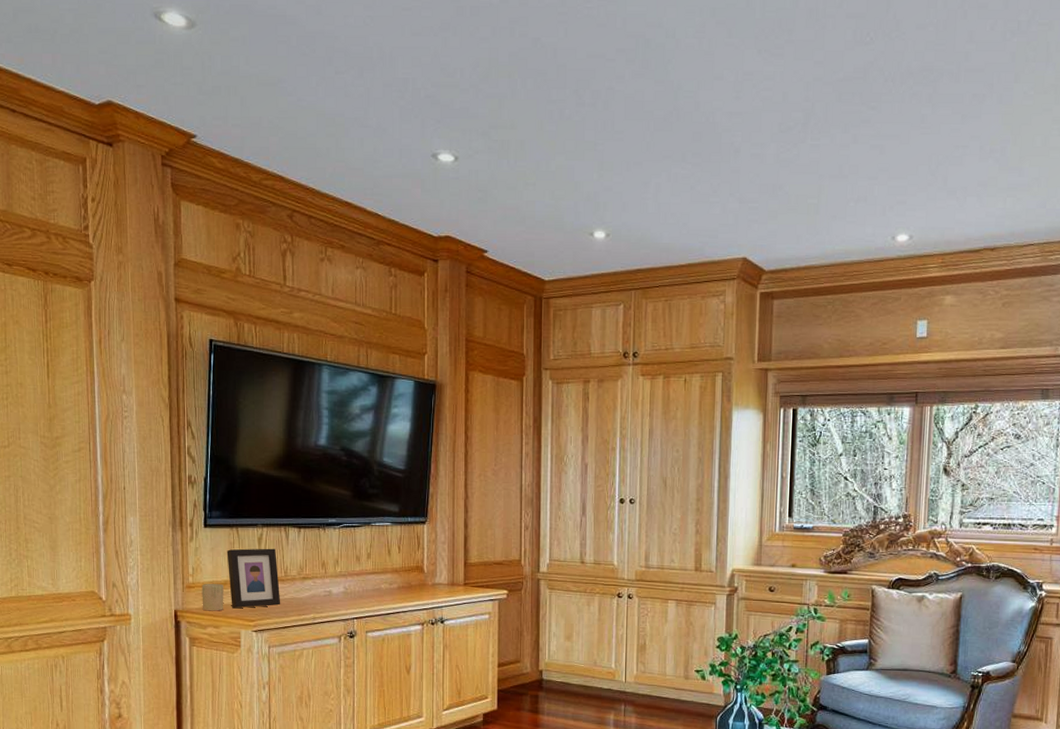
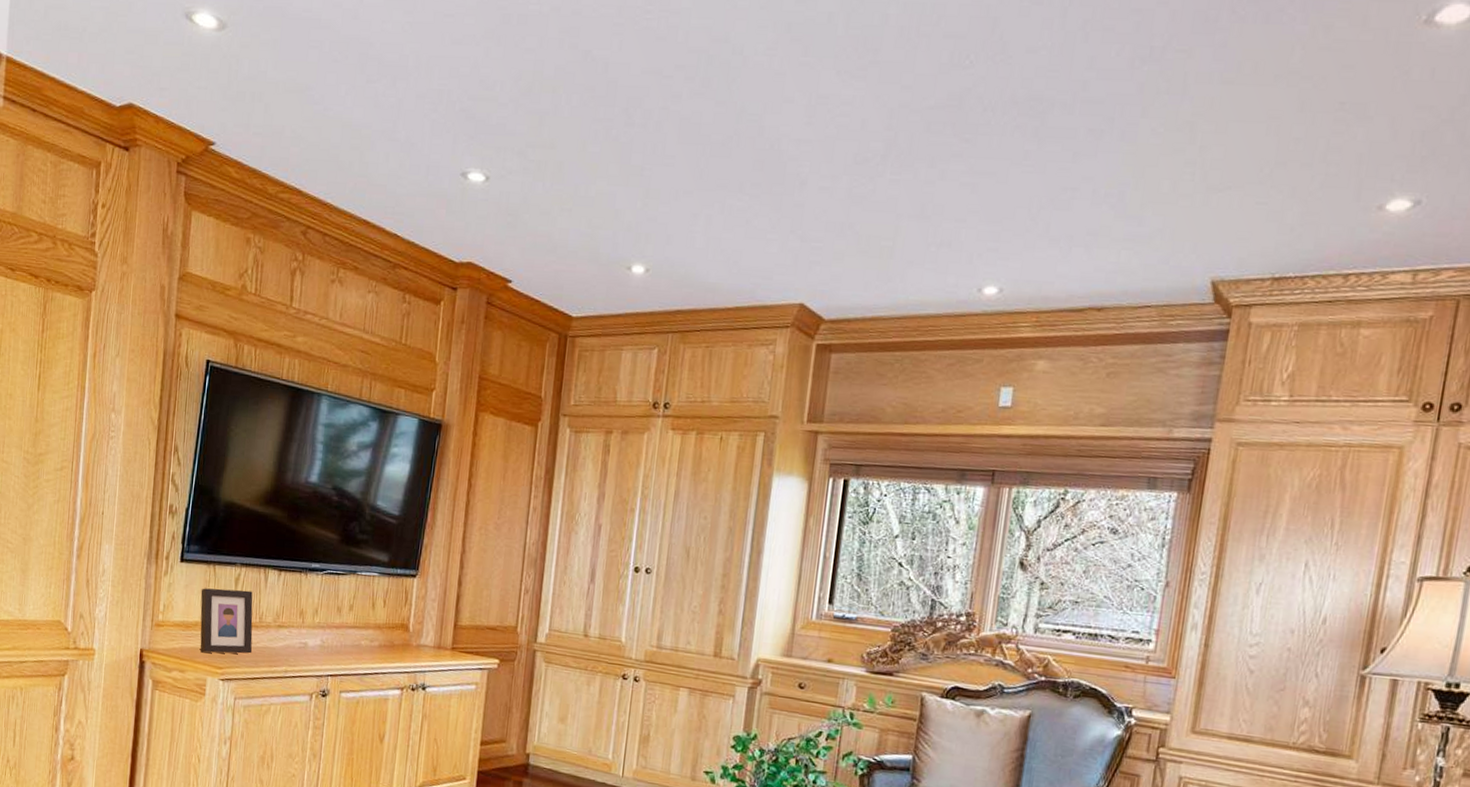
candle: present [201,583,224,611] -> none [169,623,194,655]

